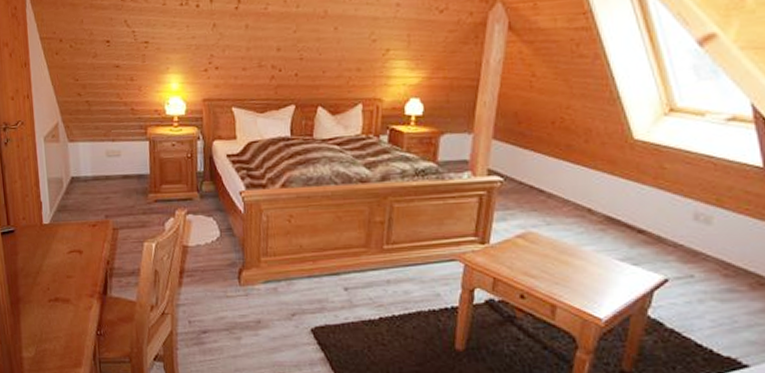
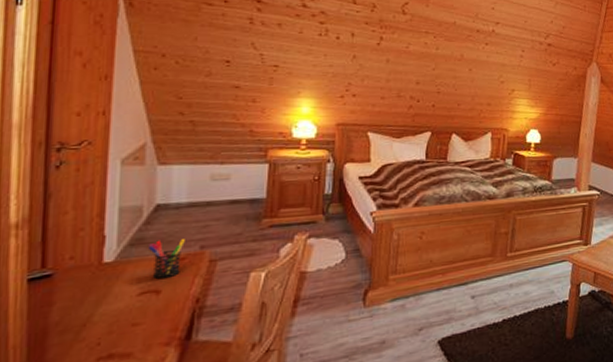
pen holder: none [69,208,94,241] -> present [147,239,185,279]

